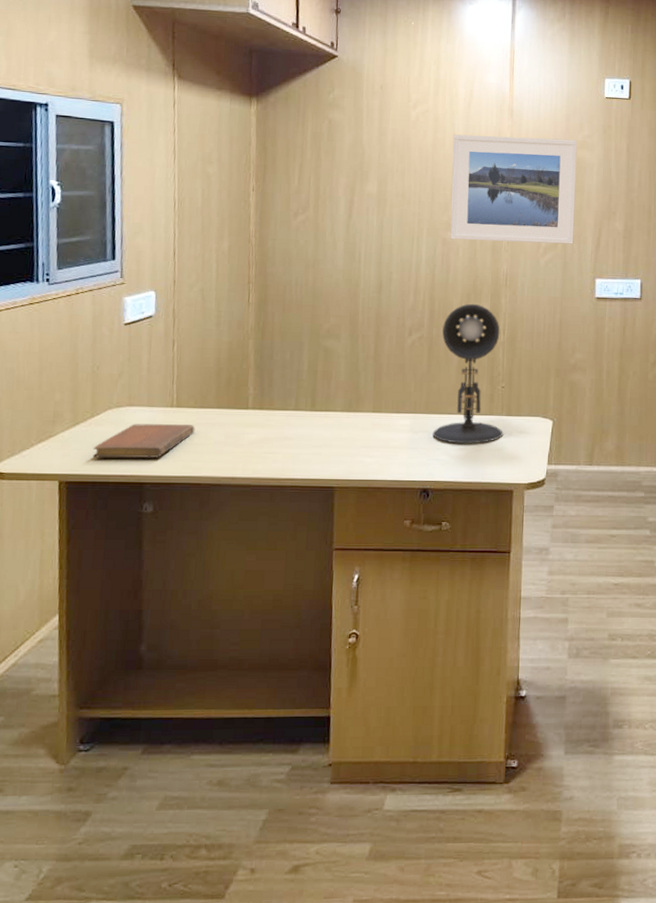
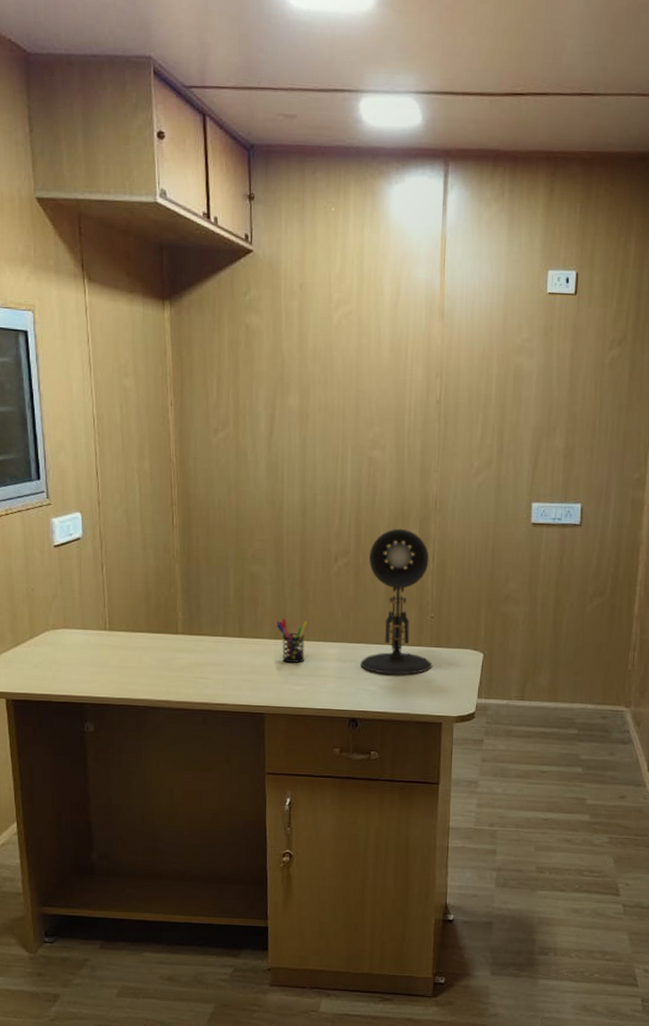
notebook: present [92,424,195,459] -> none [34,646,128,680]
pen holder: none [349,391,381,435] -> present [276,618,307,663]
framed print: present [450,134,578,244] -> none [376,339,516,464]

